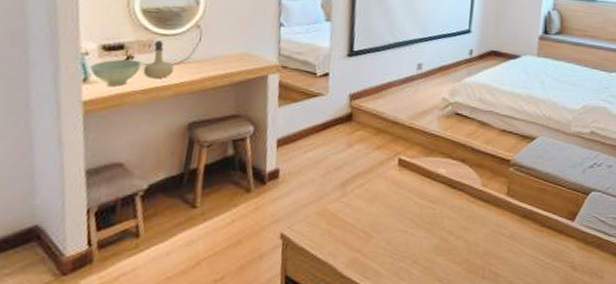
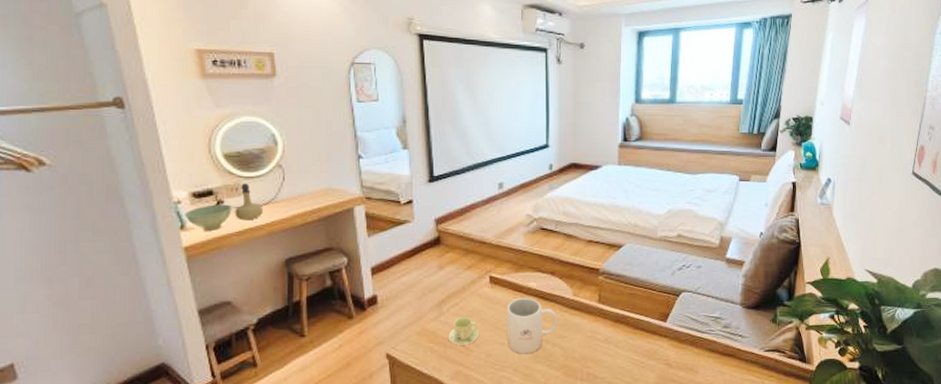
cup and saucer: none [348,200,383,230] -> present [448,317,480,345]
mug: none [409,184,465,245] -> present [506,298,558,355]

